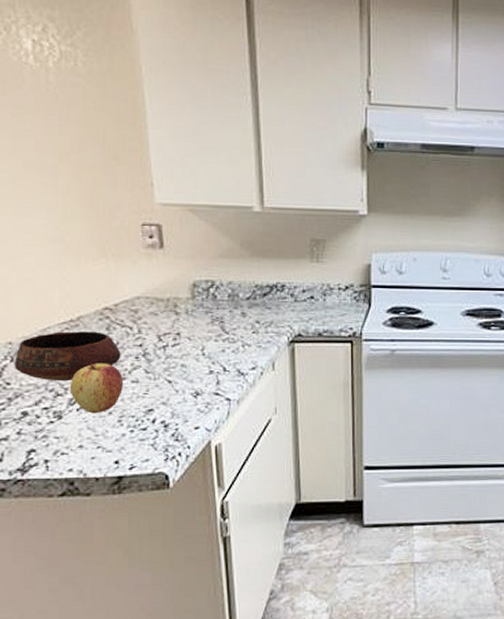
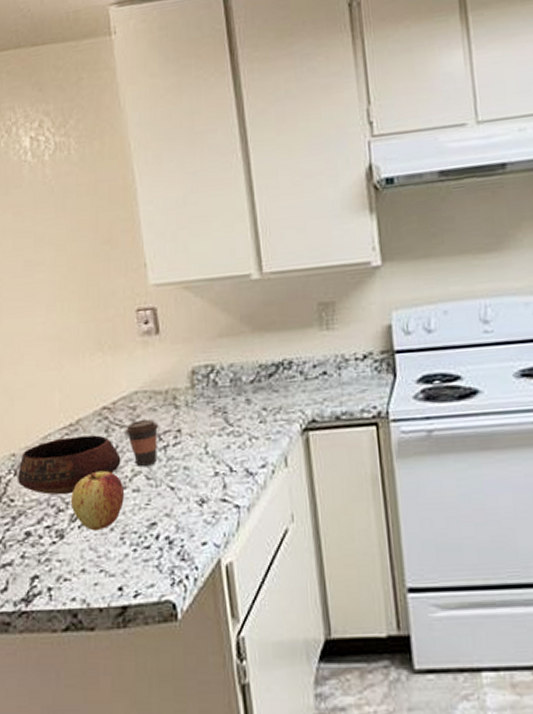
coffee cup: none [126,322,160,361] -> present [124,419,159,466]

